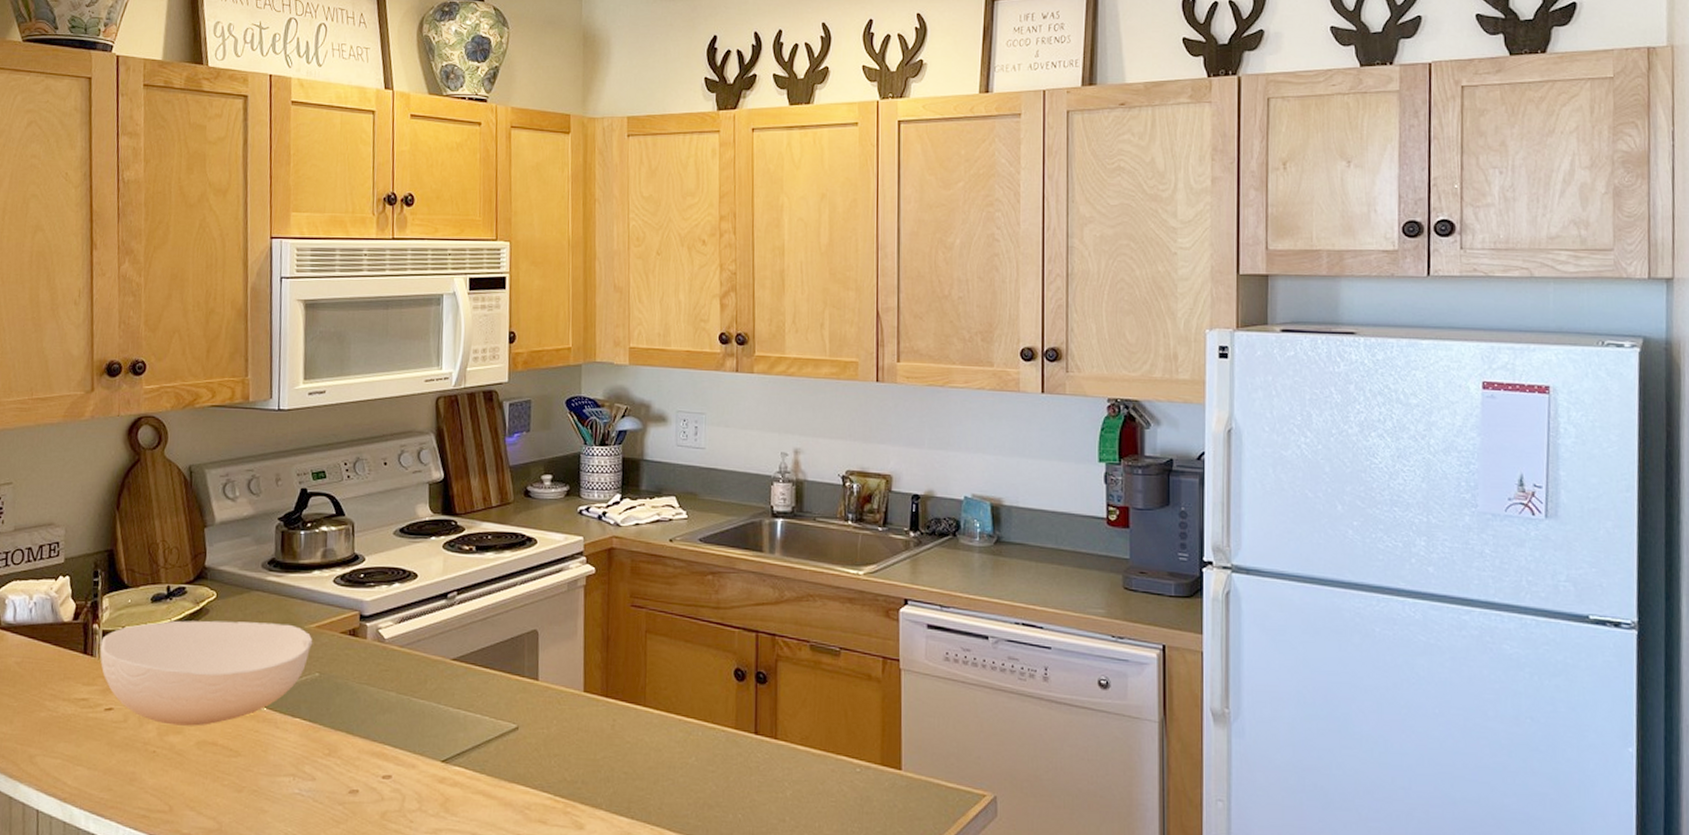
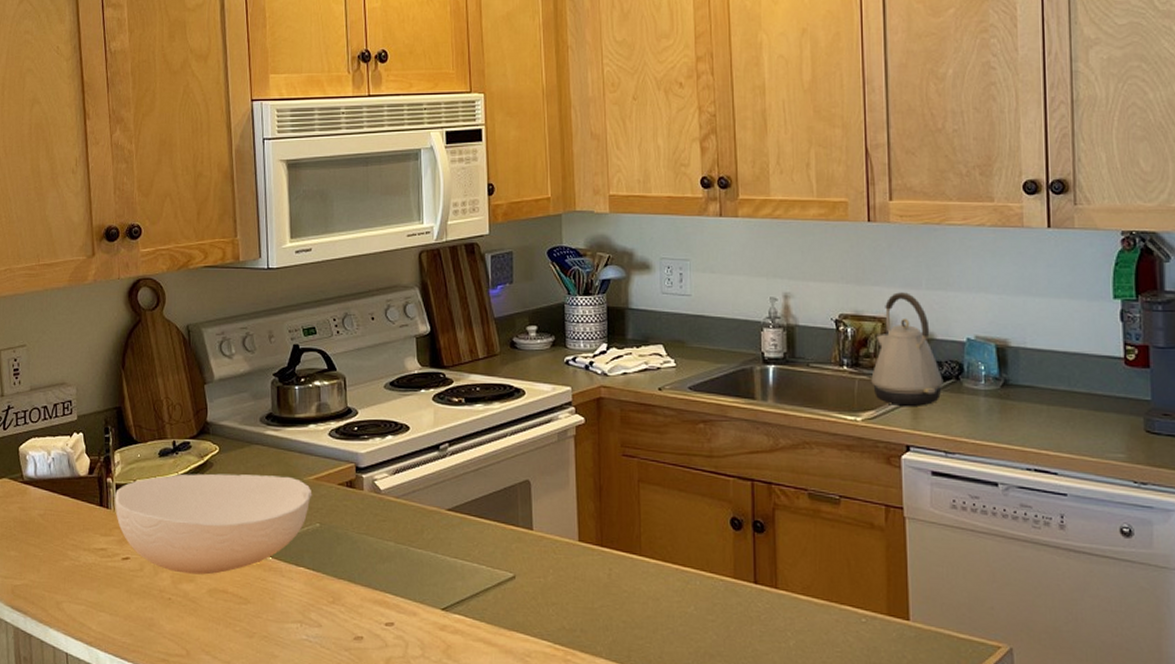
kettle: none [874,451,941,561] -> present [871,292,944,406]

